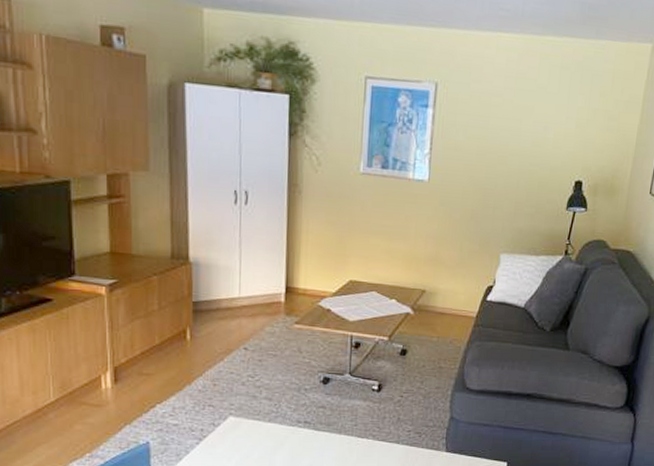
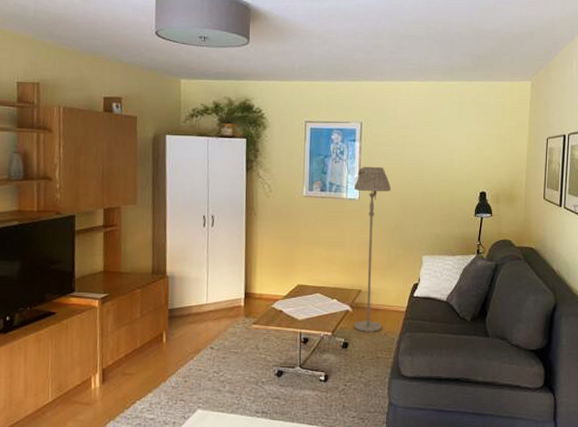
floor lamp: none [414,139,469,339] -> present [353,166,392,332]

